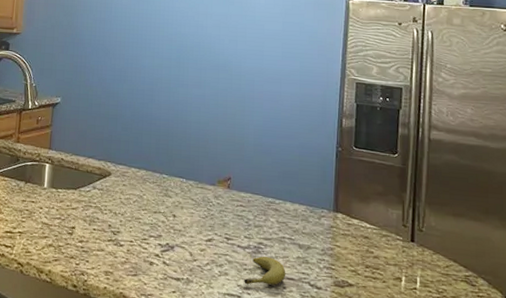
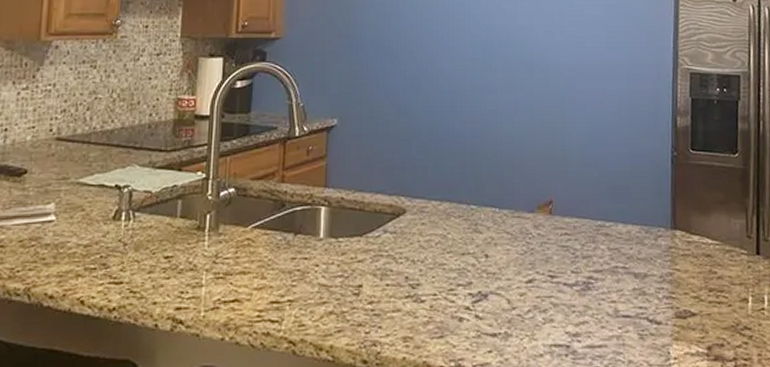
fruit: present [244,256,286,285] -> none [573,292,621,330]

